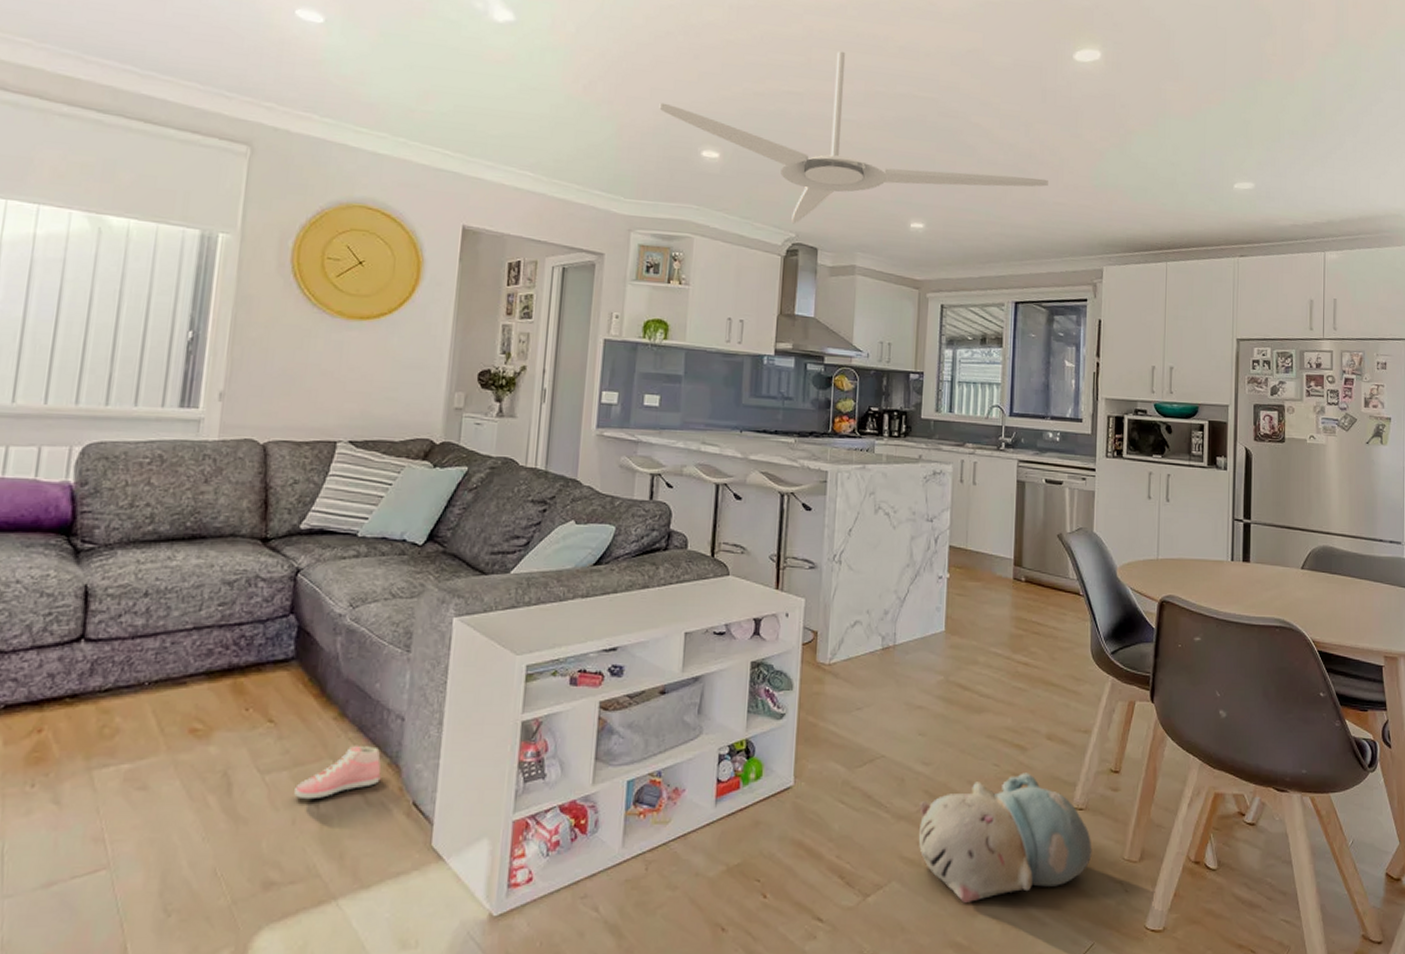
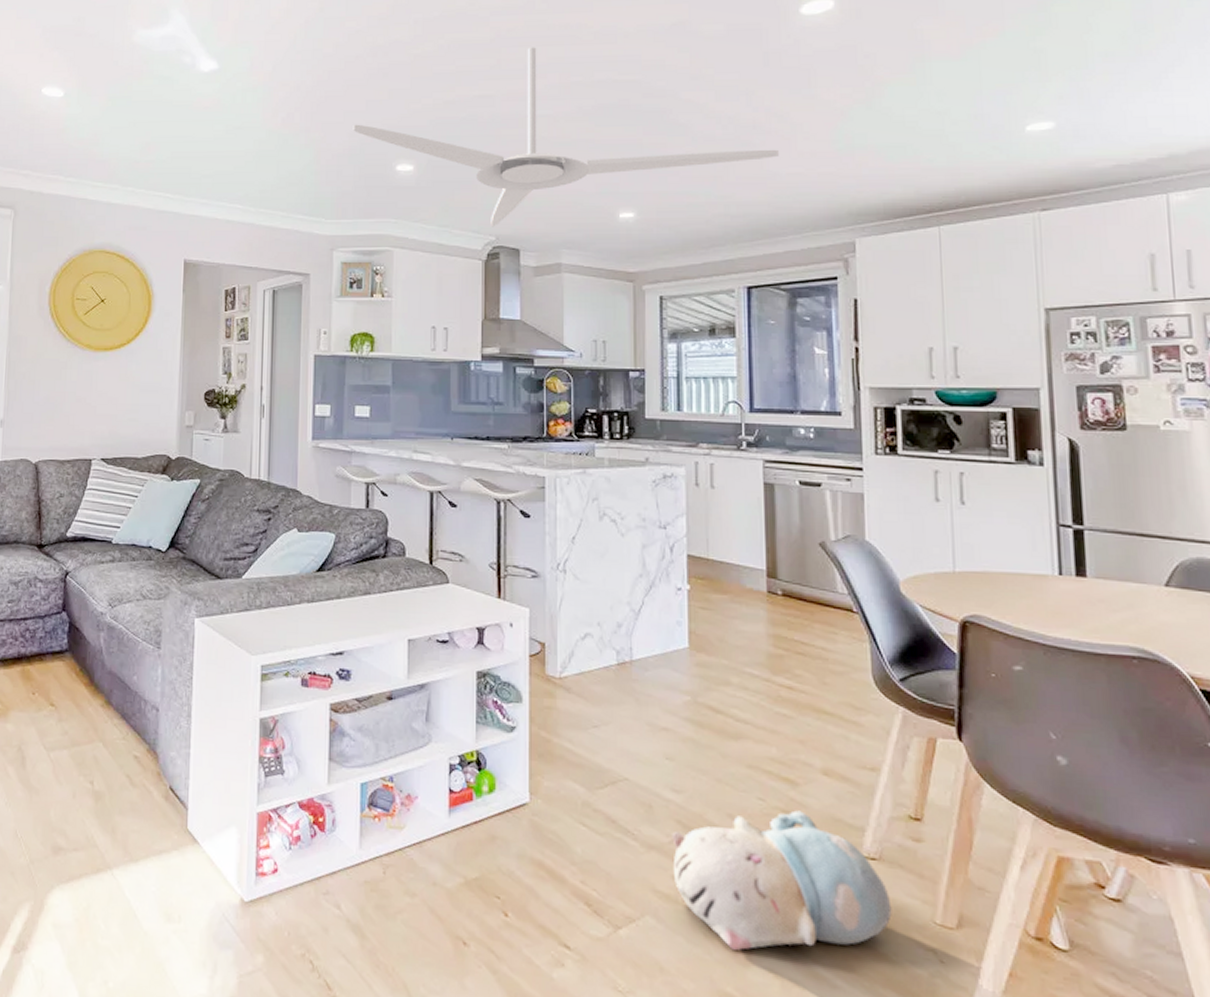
sneaker: present [294,745,381,800] -> none [73,730,142,777]

